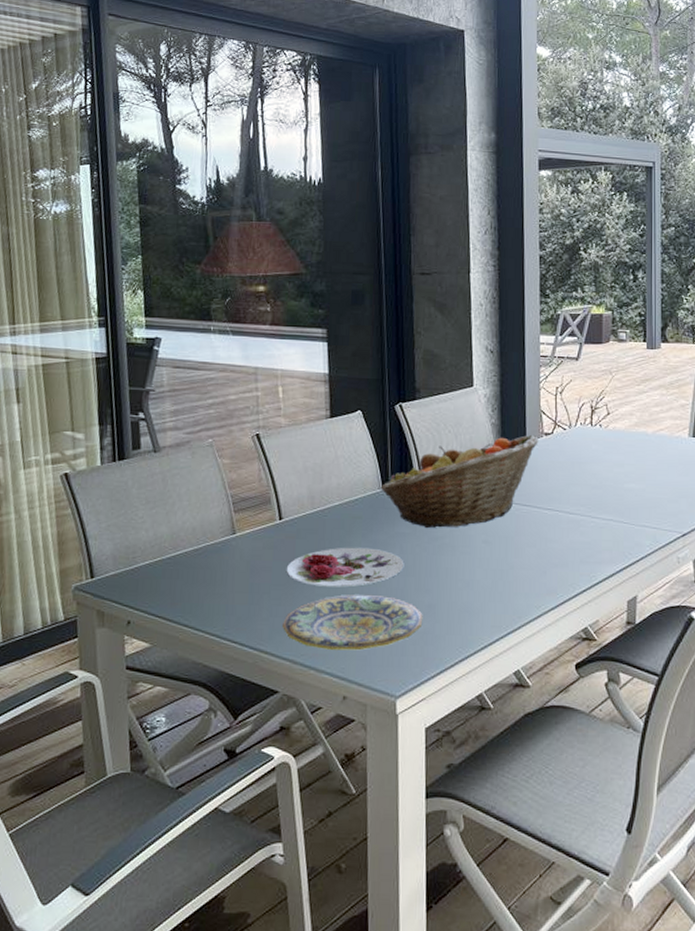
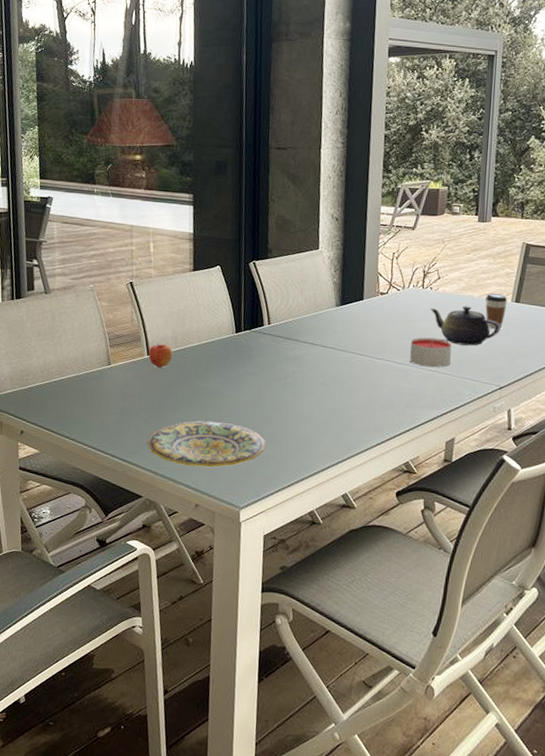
apple: none [280,504,310,535] -> present [148,343,173,369]
plate: present [286,547,404,587] -> none [151,381,252,415]
fruit basket: present [380,434,539,529] -> none [234,293,375,370]
candle: none [582,481,627,516] -> present [410,337,452,368]
teapot: none [600,443,678,489] -> present [430,306,500,346]
coffee cup: none [661,428,684,468] -> present [485,293,507,329]

